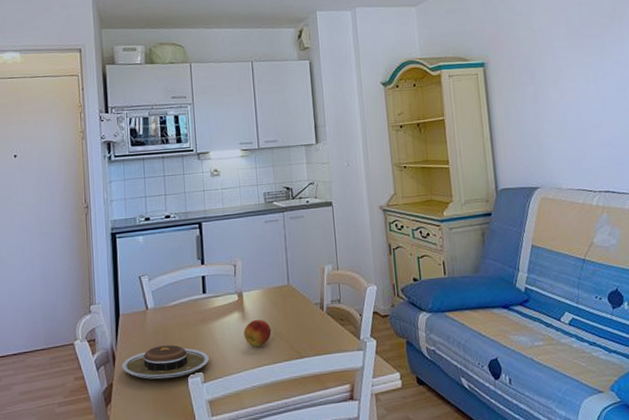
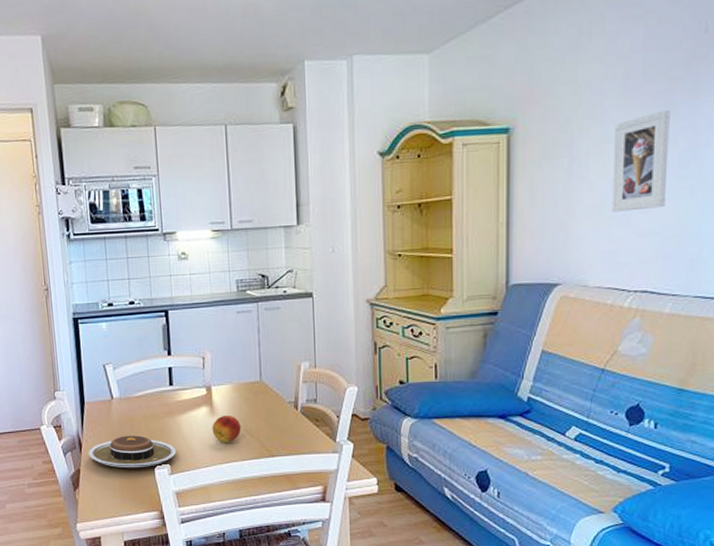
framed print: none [565,49,612,128] -> present [611,110,670,212]

